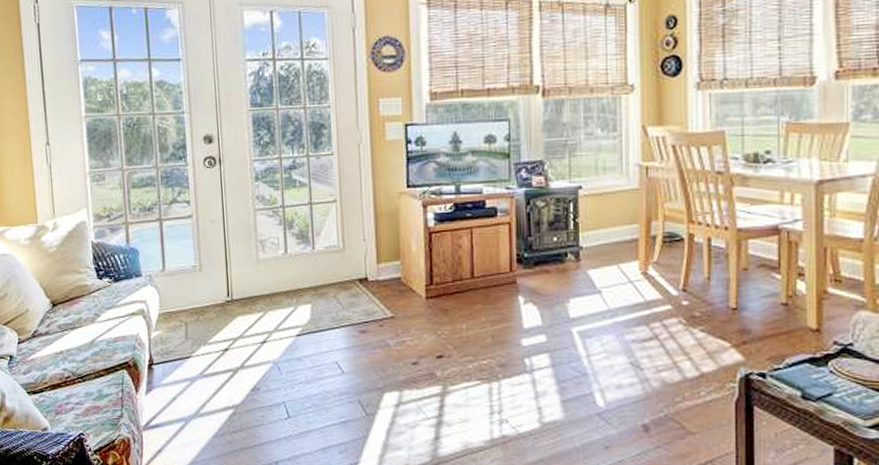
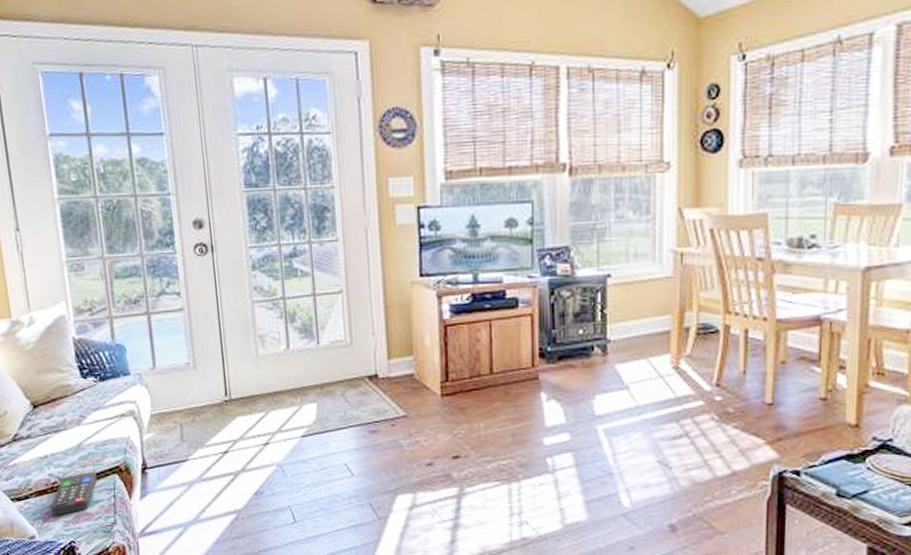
remote control: none [63,367,108,409] -> present [50,472,98,516]

